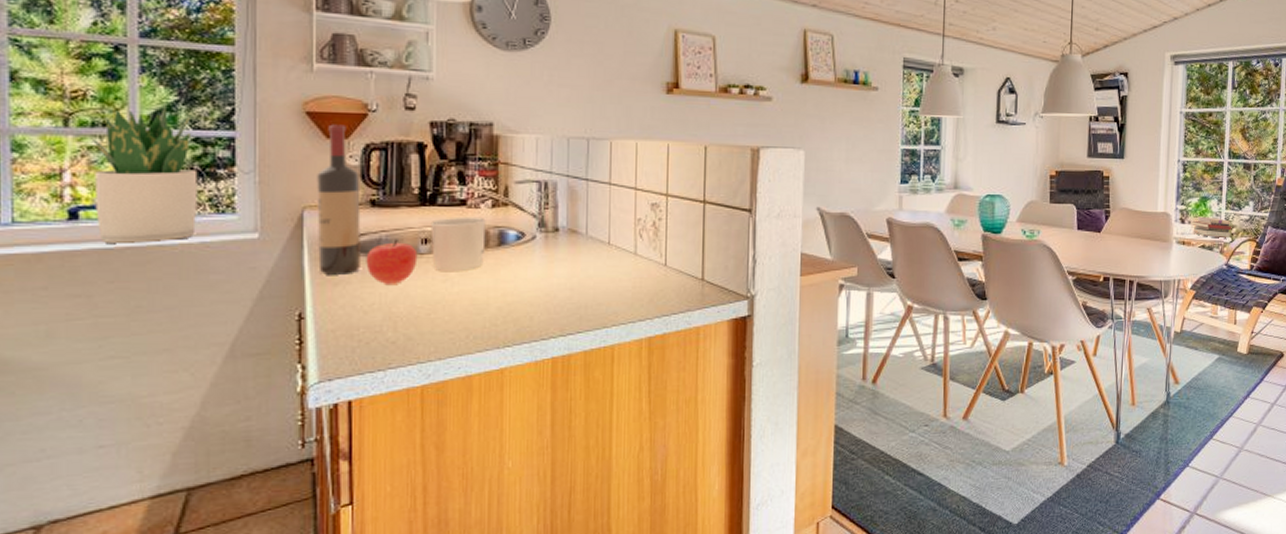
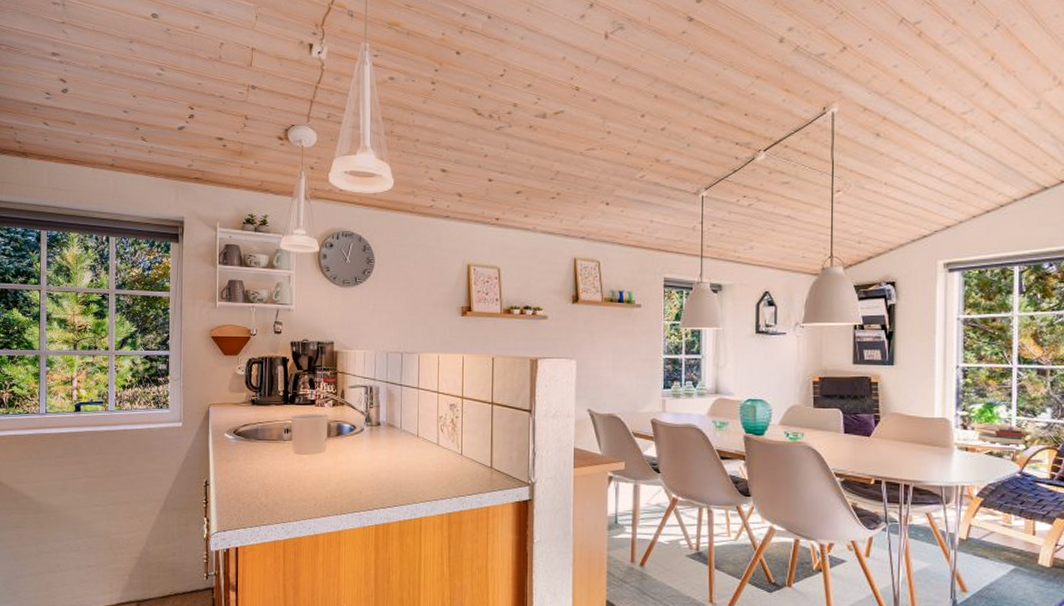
planter: present [89,103,198,245] -> none [87,333,147,429]
wine bottle: present [316,124,361,275] -> none [217,345,245,454]
fruit: present [366,239,418,286] -> none [248,428,282,463]

